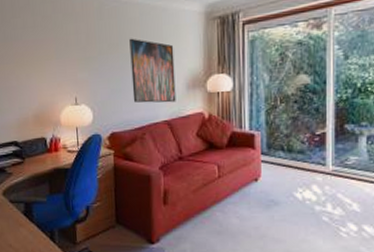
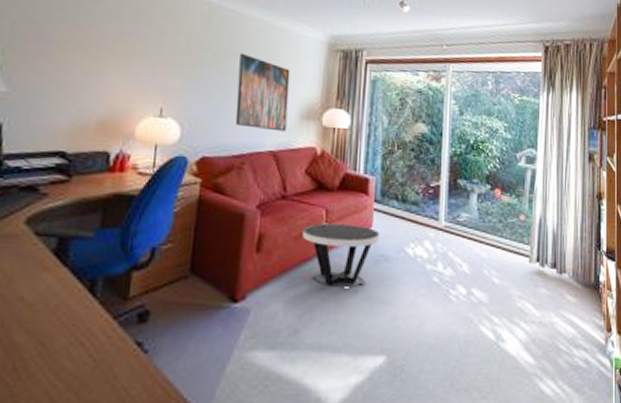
side table: none [200,176,268,230] -> present [303,223,379,288]

